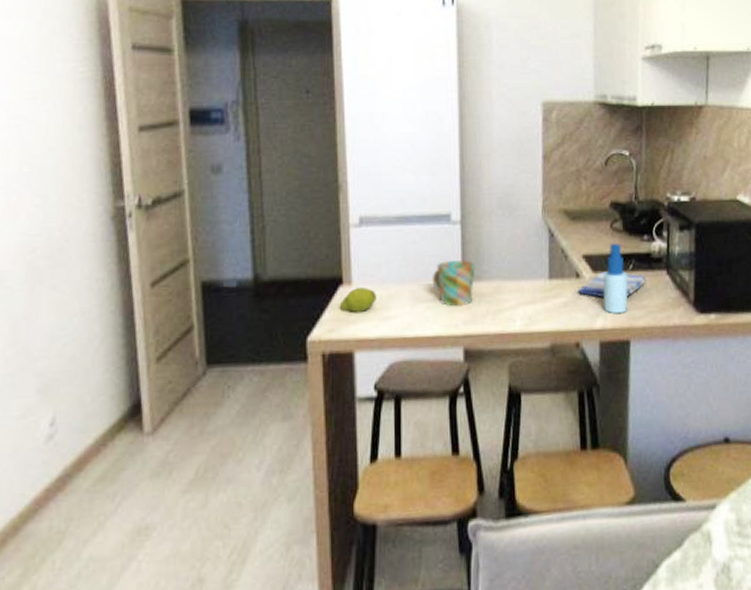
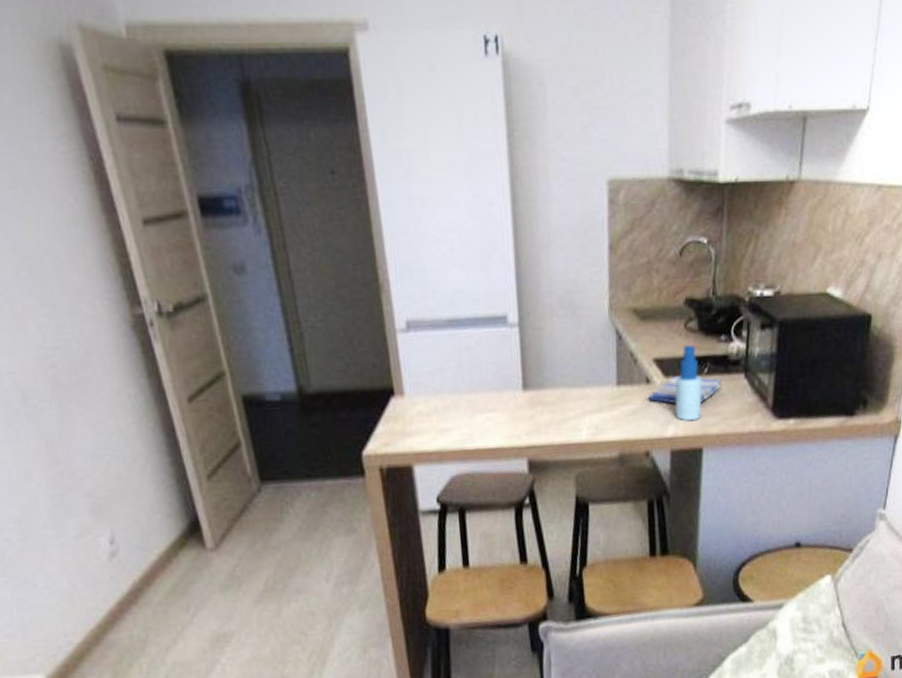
fruit: present [339,286,376,313] -> none [393,397,432,426]
mug: present [432,259,475,307] -> none [490,366,537,417]

